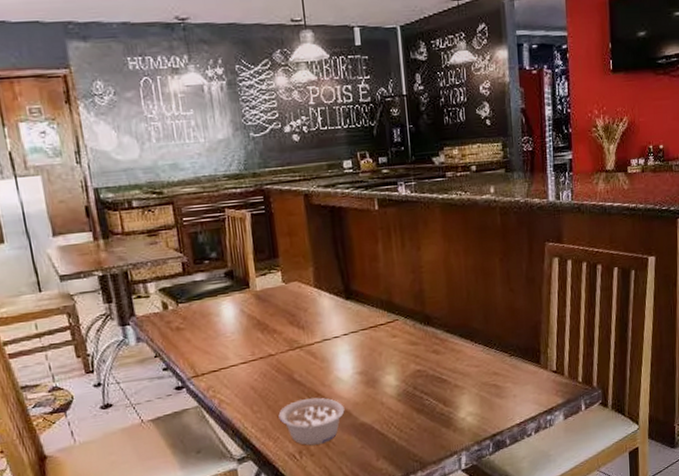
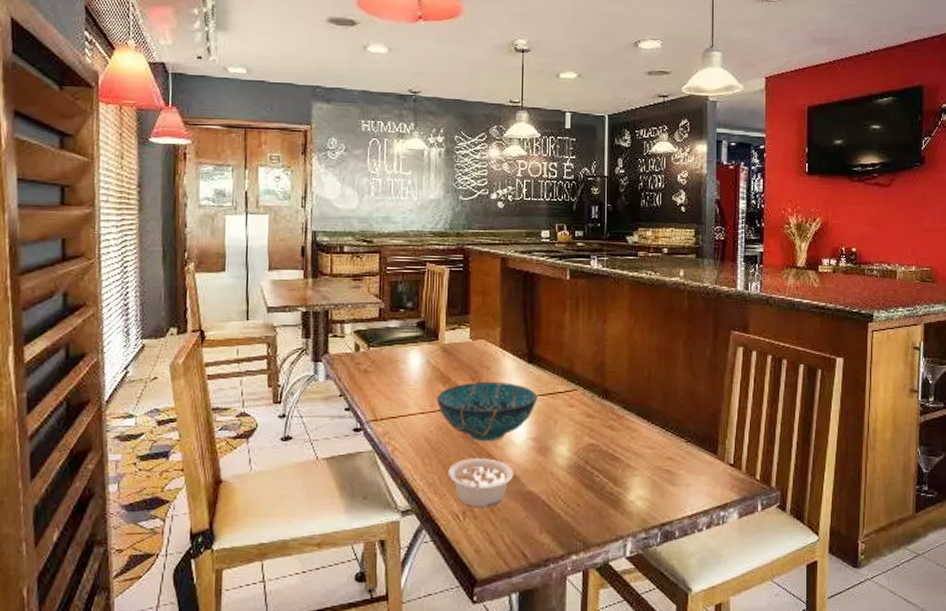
decorative bowl: none [257,321,360,383] -> present [437,381,538,442]

